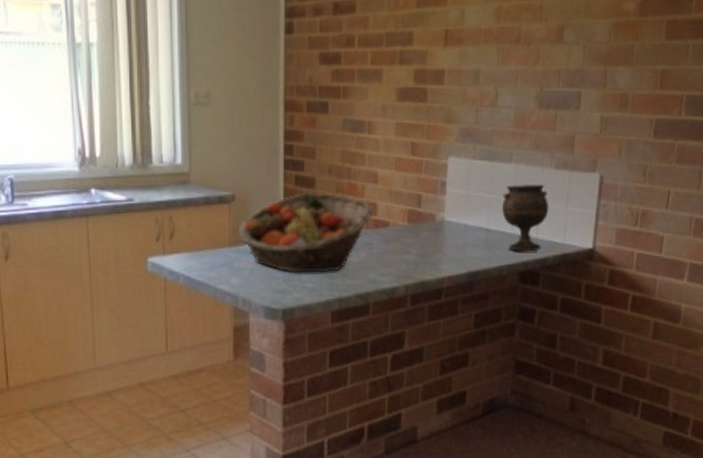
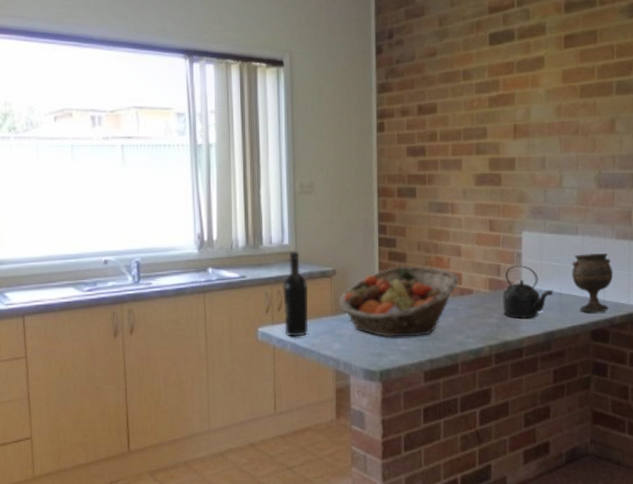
wine bottle: none [174,172,204,269] -> present [282,251,309,337]
kettle: none [422,195,480,256] -> present [502,265,553,319]

